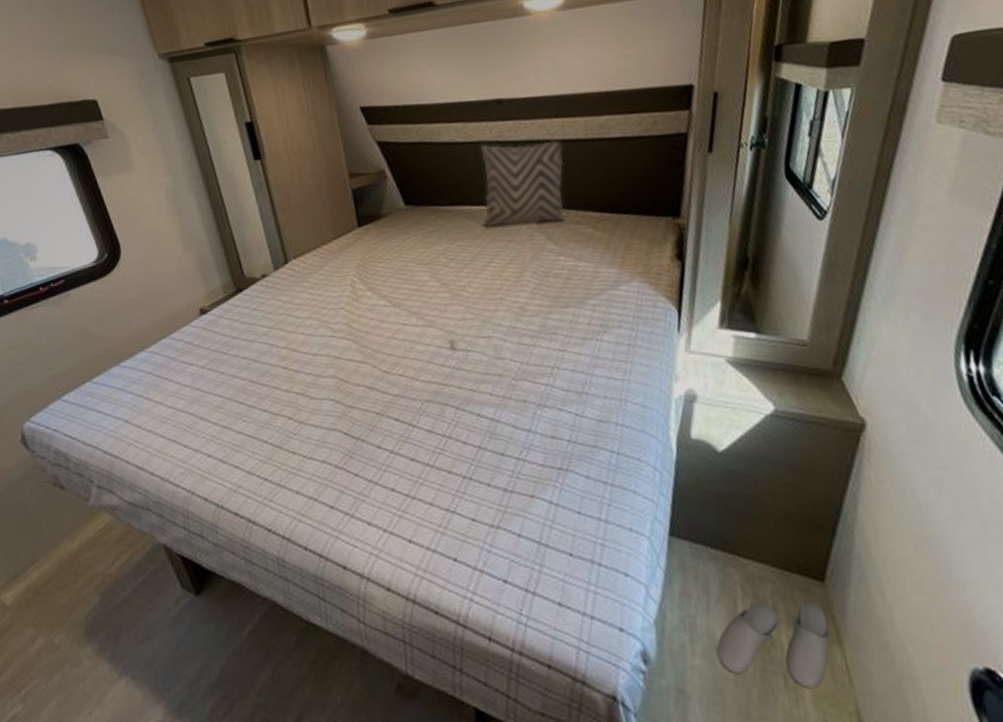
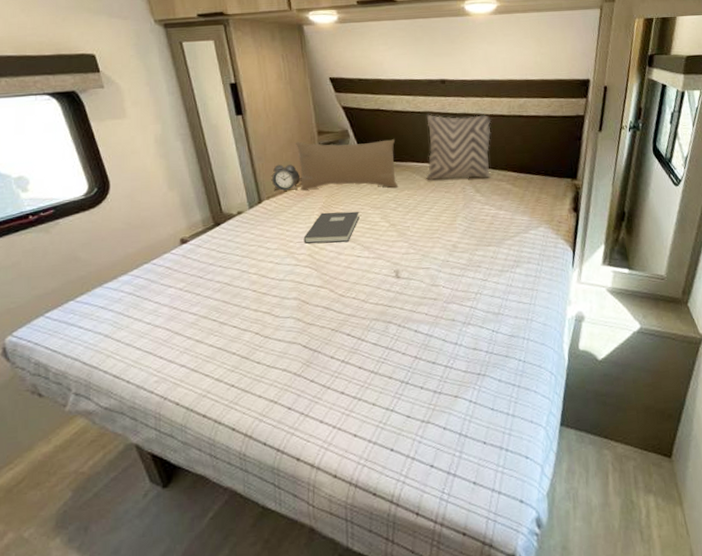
alarm clock: none [299,216,331,249] -> present [272,164,300,191]
pillow: none [324,178,450,247] -> present [296,139,399,191]
book: none [338,269,404,310] -> present [303,211,360,244]
slippers: present [717,600,830,689] -> none [593,472,674,541]

